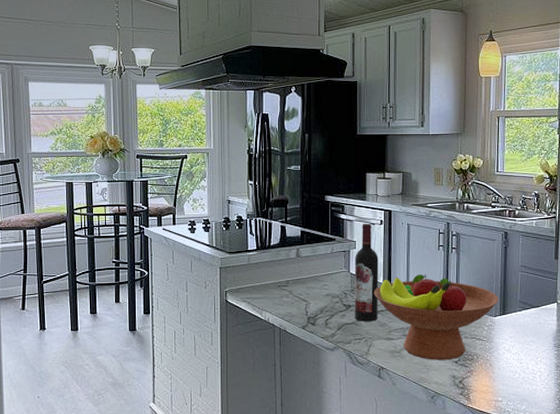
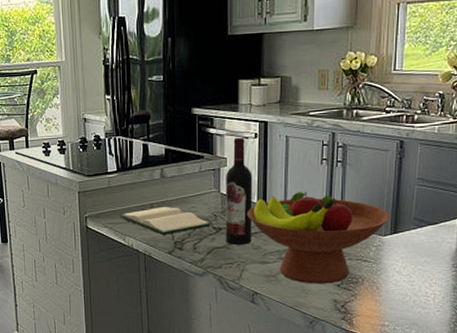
hardback book: none [257,283,341,310] -> present [119,206,210,235]

